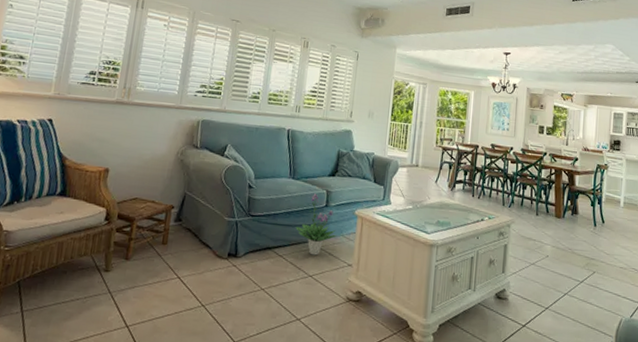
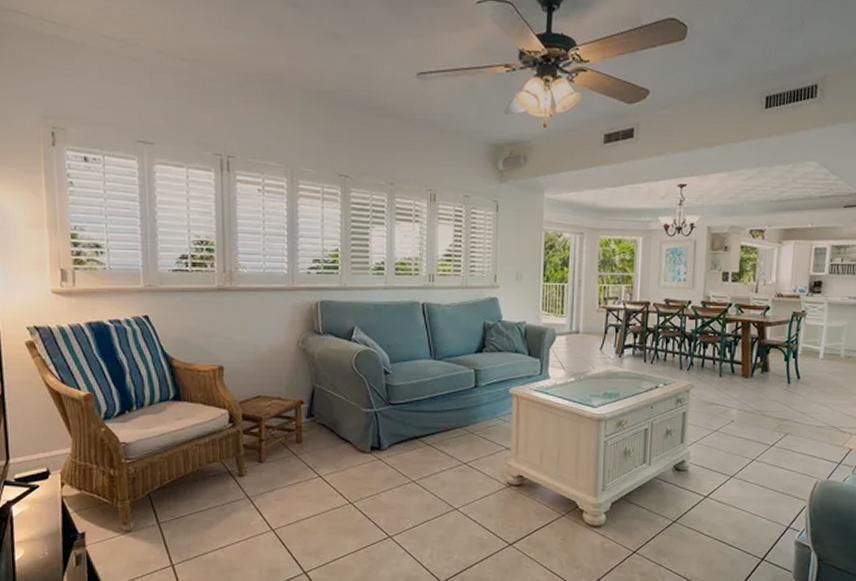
potted plant: present [296,193,337,256] -> none [443,374,491,441]

